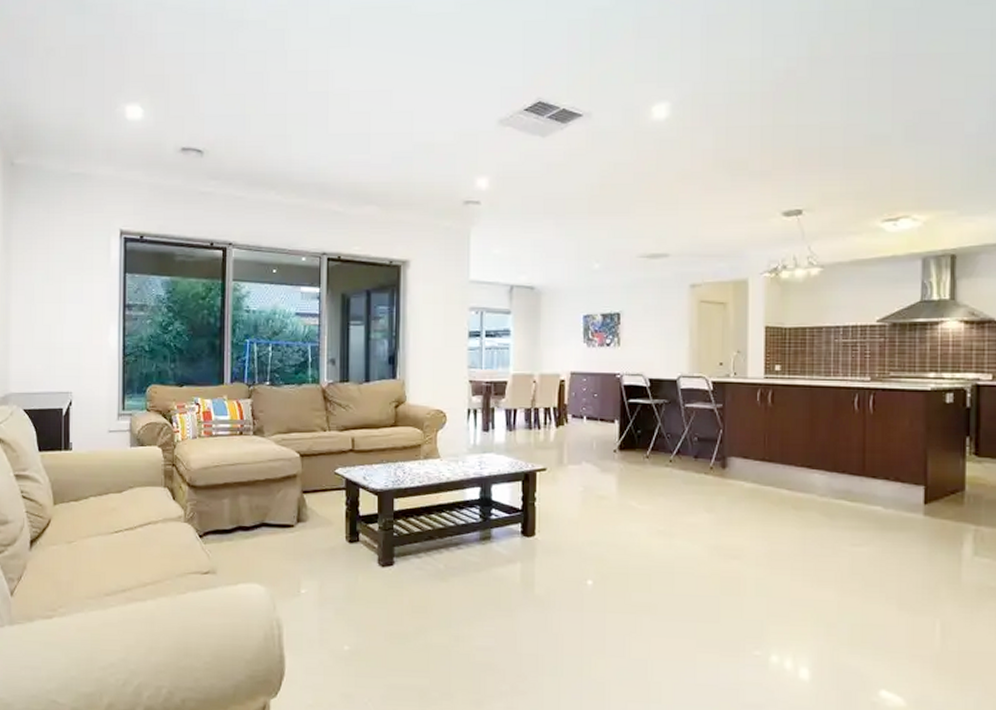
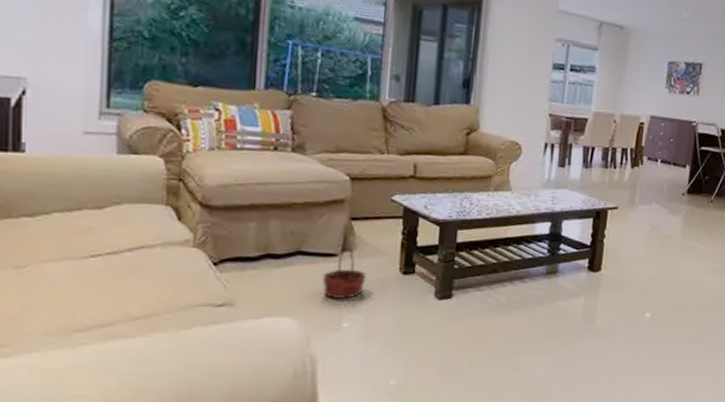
basket: none [283,513,318,566] -> present [322,242,366,299]

